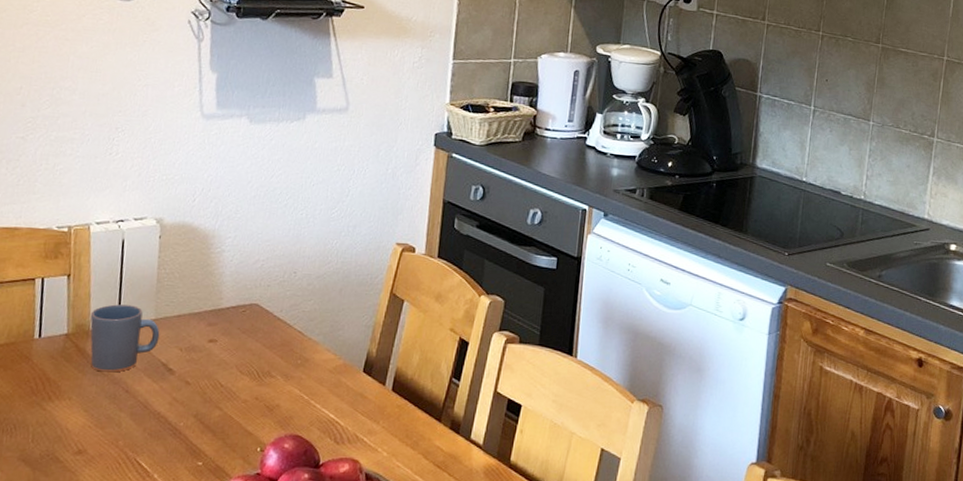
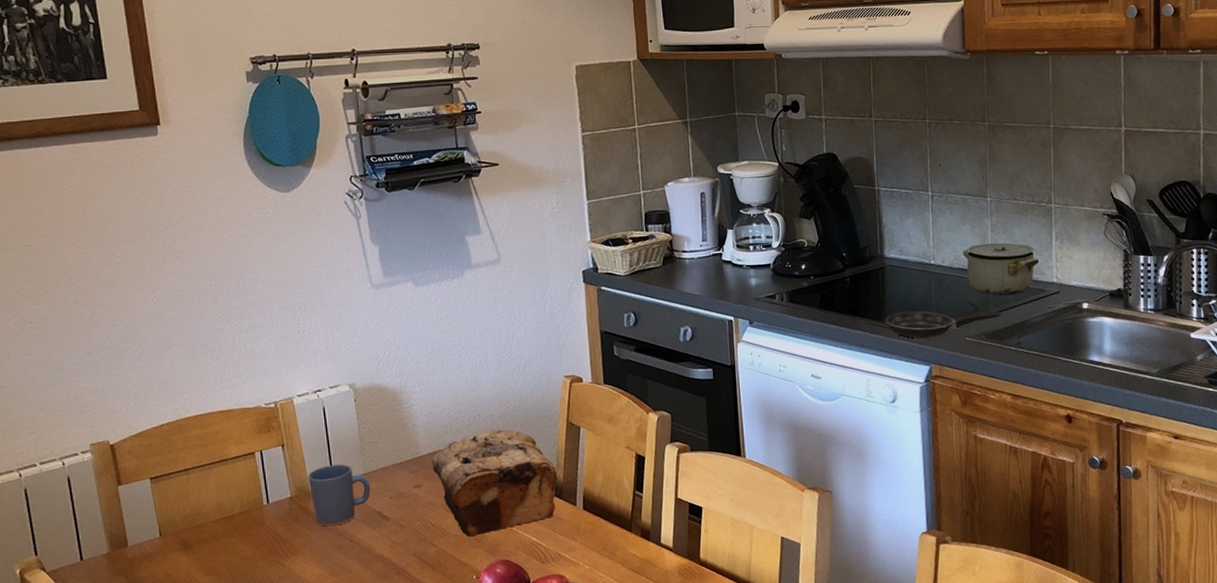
bread loaf: none [233,290,371,405] -> present [431,429,558,537]
frying pan: none [746,226,867,258] -> present [885,310,1002,339]
cooking pot: none [836,167,913,225] -> present [962,242,1039,295]

